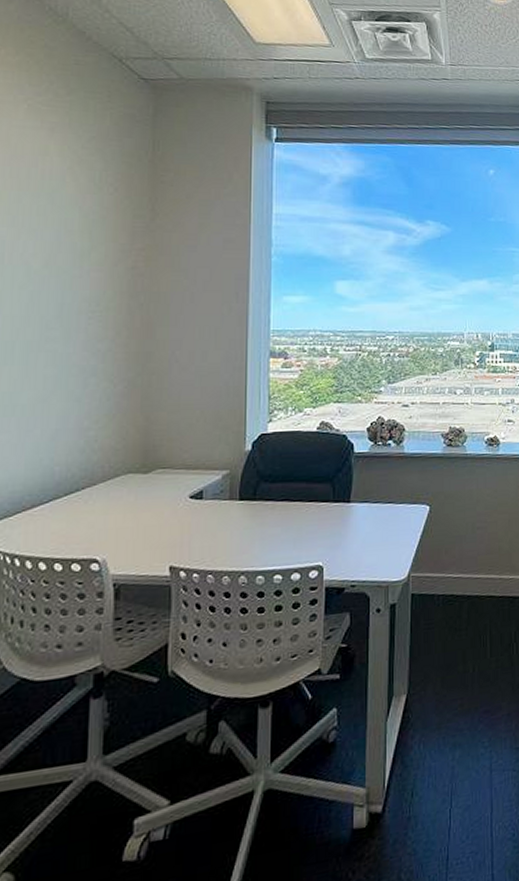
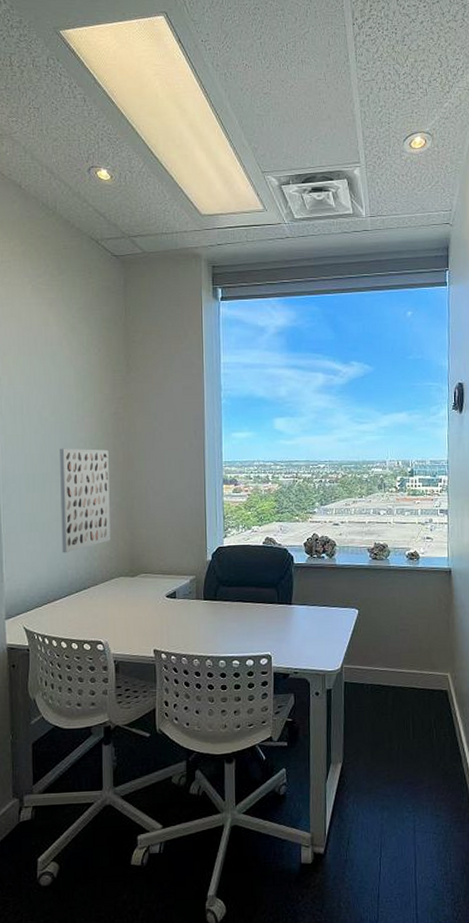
wall art: none [47,309,121,445] -> present [60,448,110,553]

